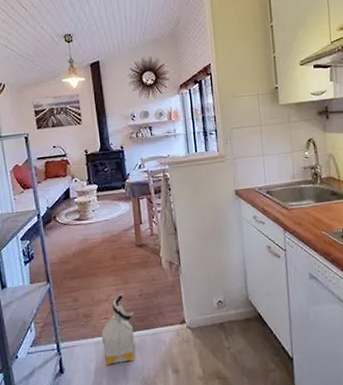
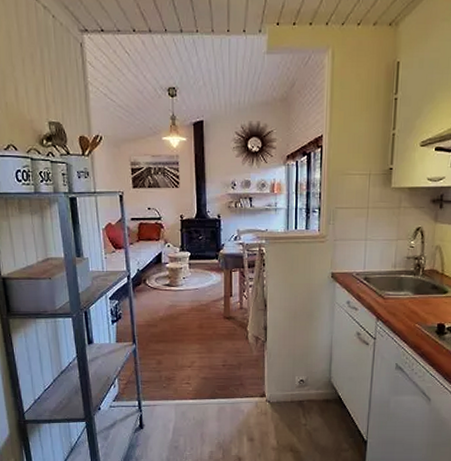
bag: present [102,292,135,366] -> none [182,361,215,427]

